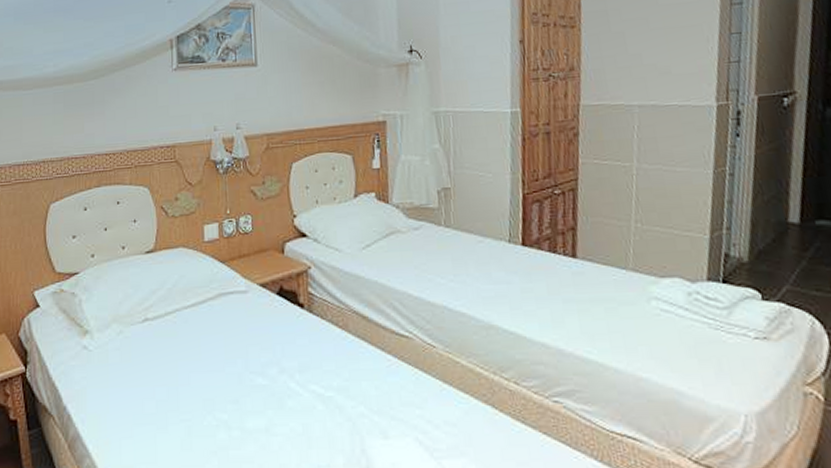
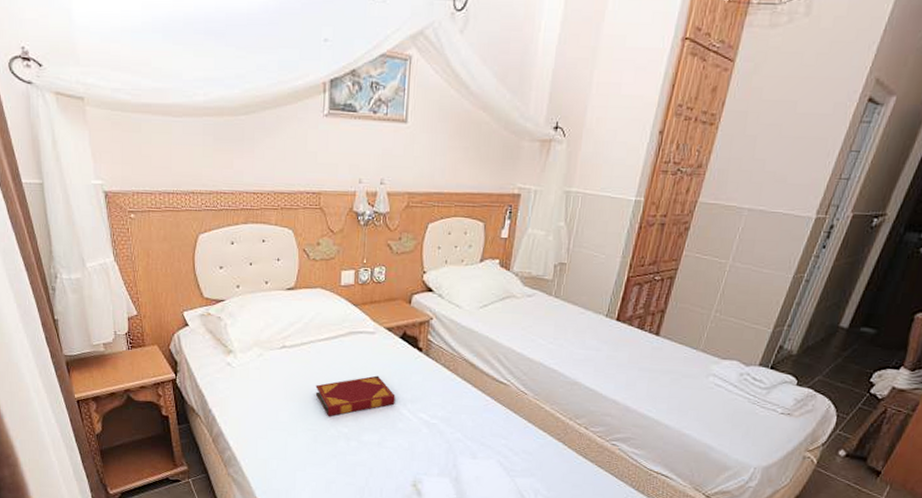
hardback book: none [185,343,280,400] -> present [315,375,395,416]

